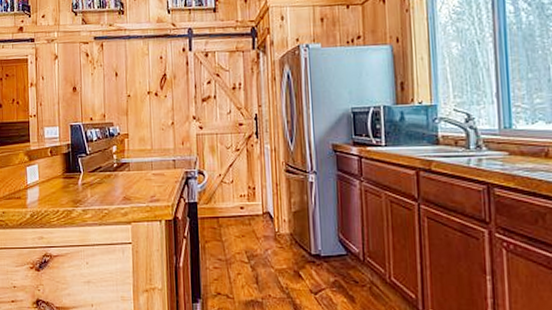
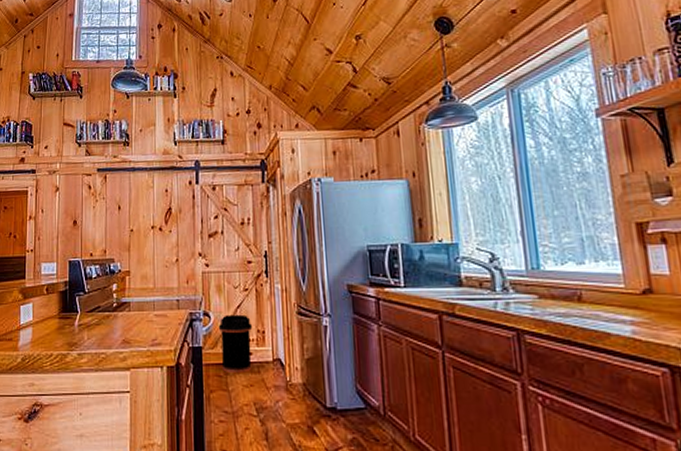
trash can: none [212,172,244,225] -> present [218,314,253,373]

